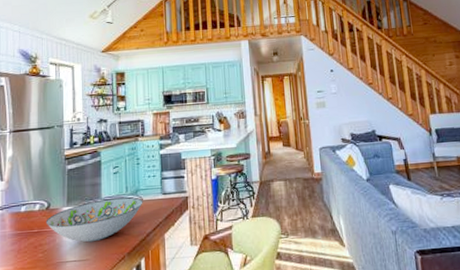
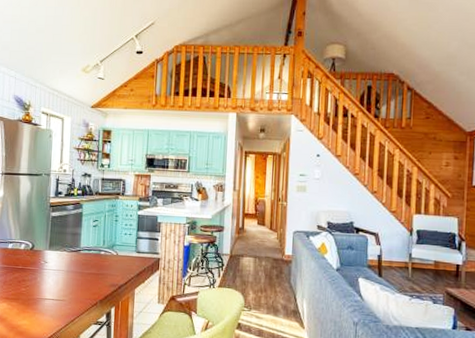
decorative bowl: present [46,196,143,243] -> none [29,248,118,286]

